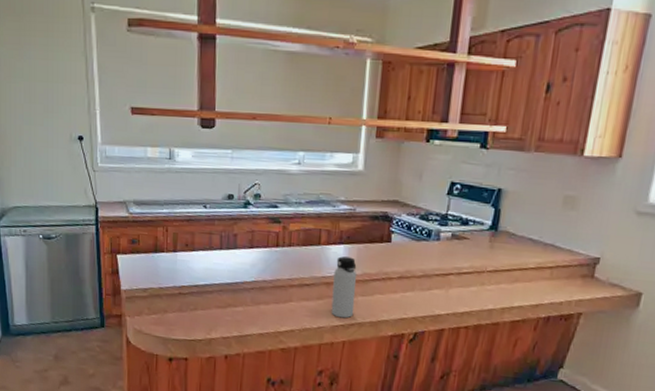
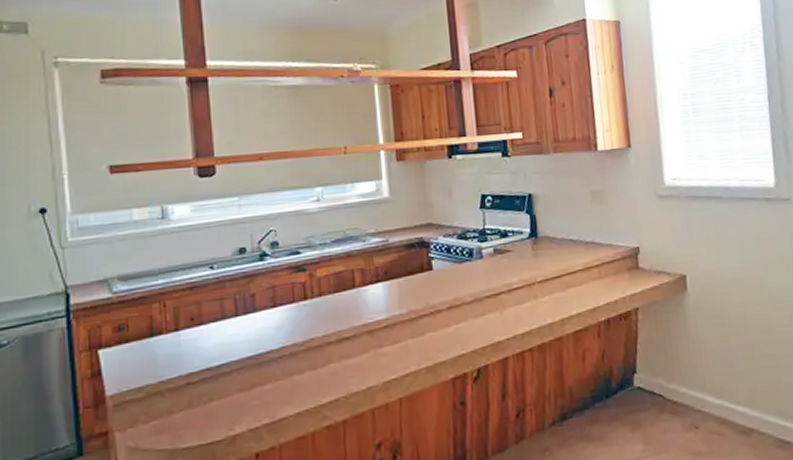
water bottle: present [331,256,357,318] -> none [376,295,406,371]

